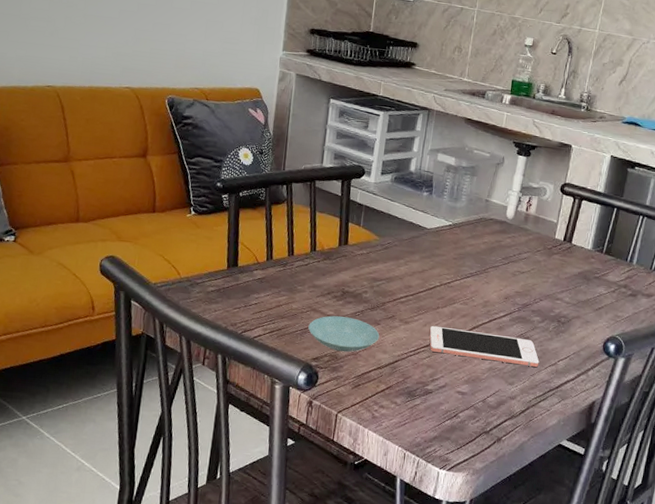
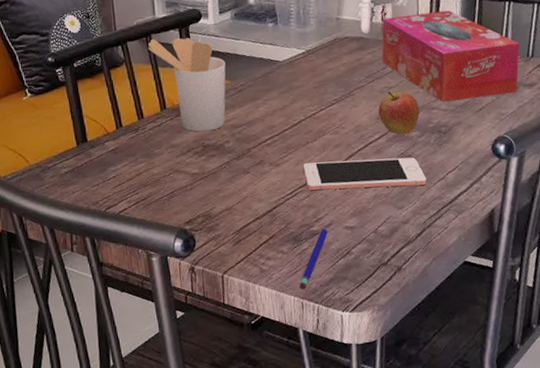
saucer: present [308,315,380,352] -> none [174,171,252,210]
utensil holder: none [310,185,378,280] -> present [147,37,226,132]
pen: none [405,389,441,442] -> present [299,229,329,290]
fruit: none [507,275,545,318] -> present [378,90,420,135]
tissue box: none [520,208,646,300] -> present [382,10,520,102]

